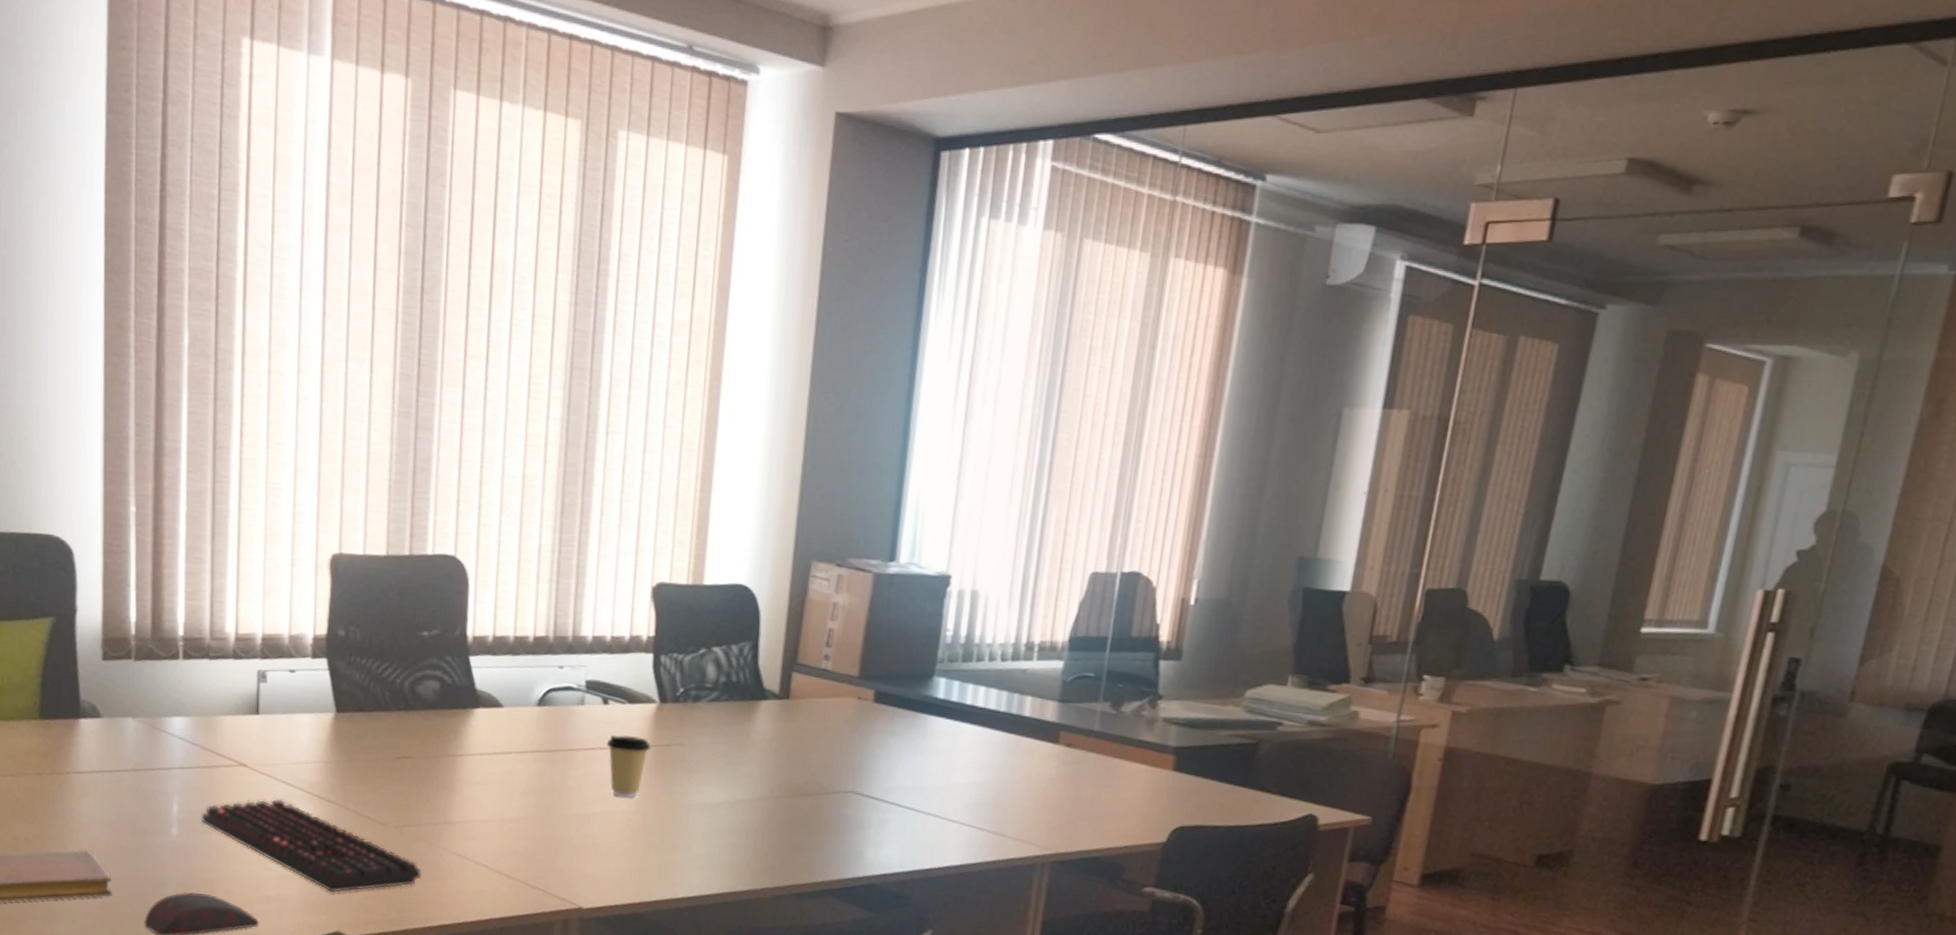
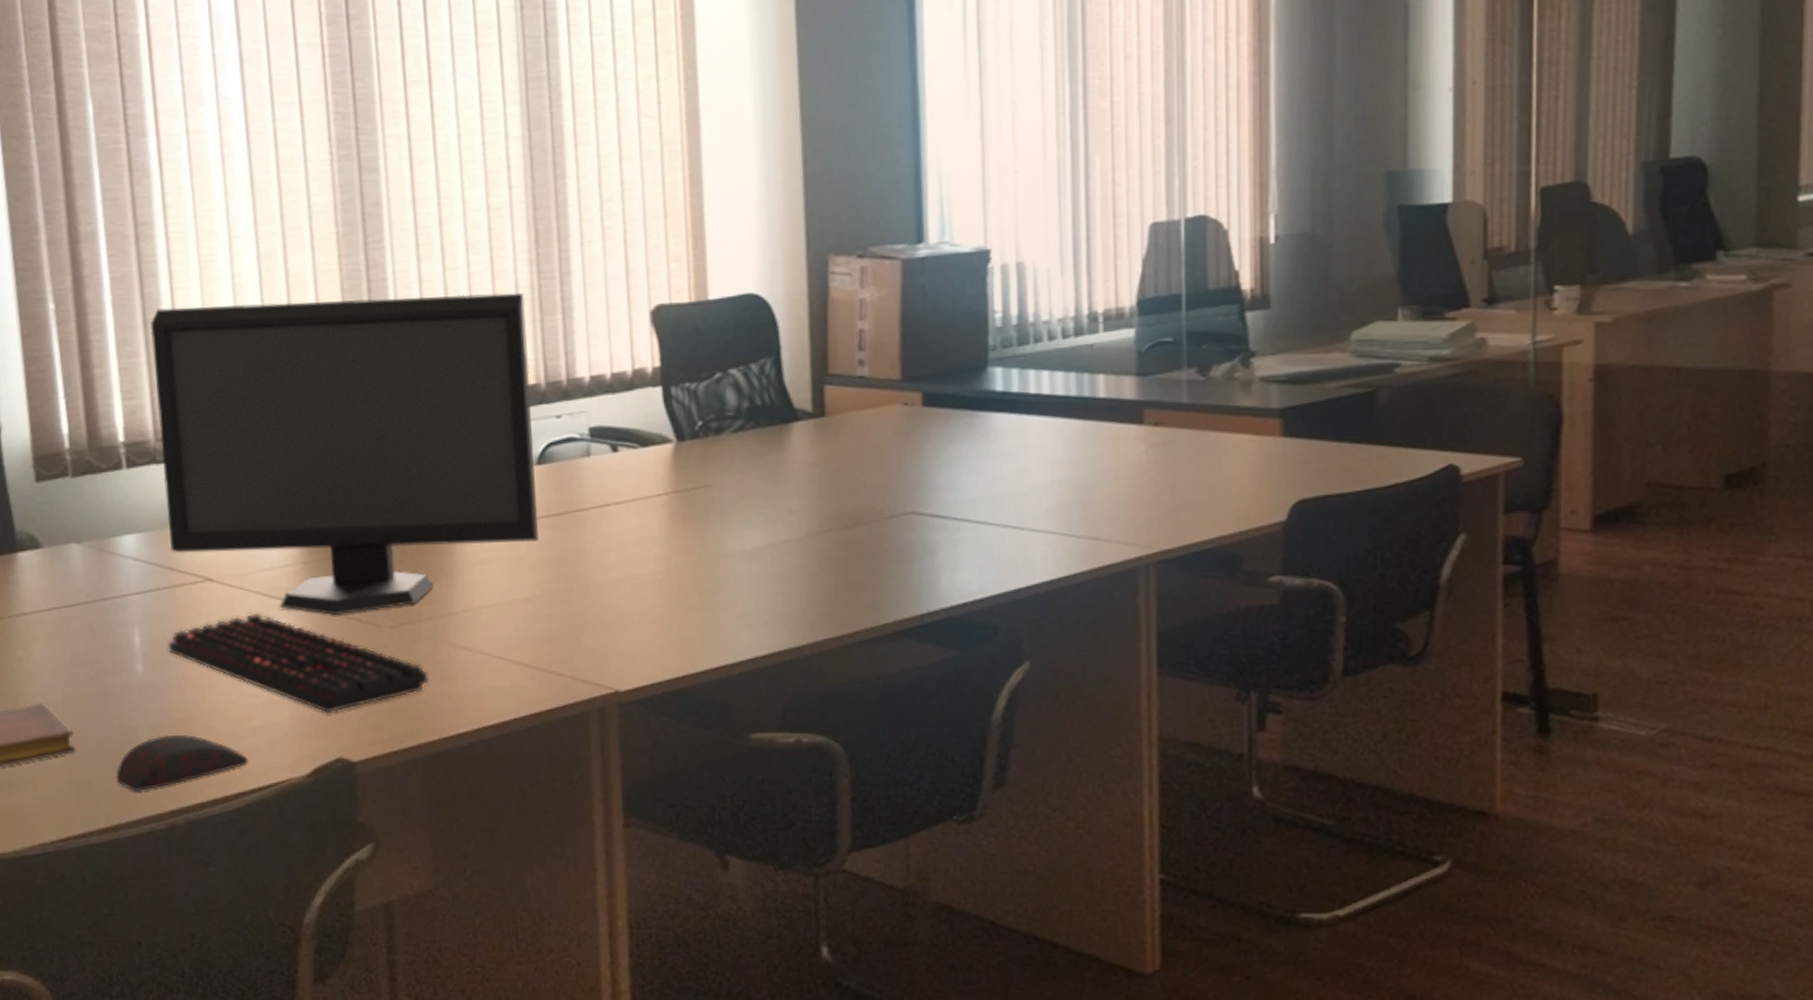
monitor: none [212,524,545,811] -> present [150,292,538,616]
coffee cup: present [606,734,651,798] -> none [622,483,674,556]

